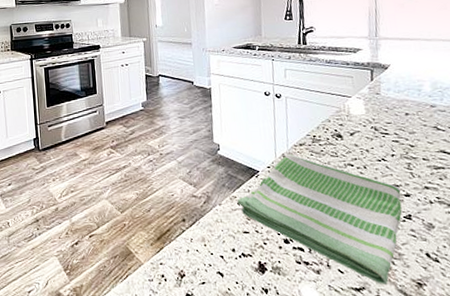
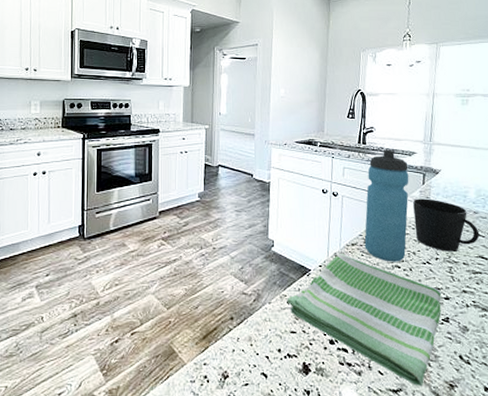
water bottle: none [310,48,358,161] -> present [364,149,409,262]
cup: none [362,95,439,148] -> present [413,198,480,252]

